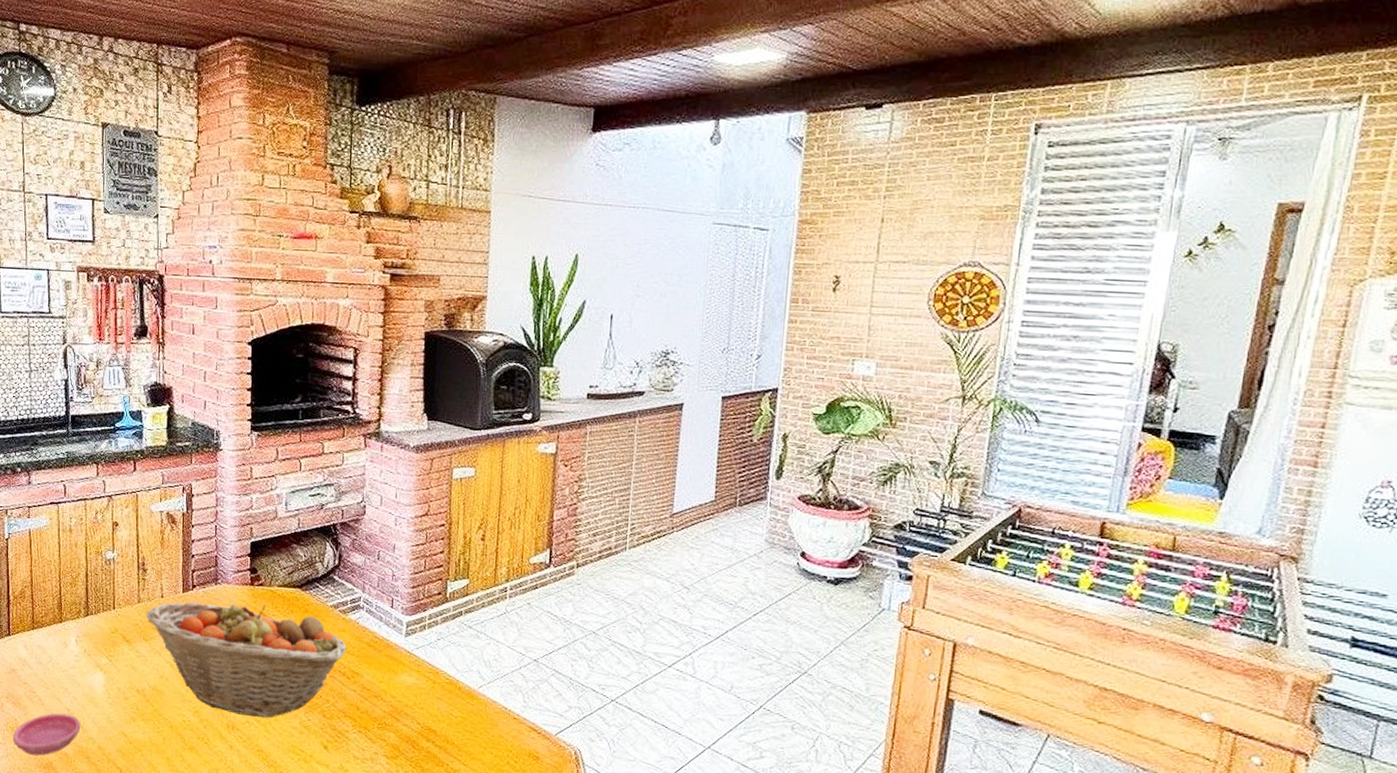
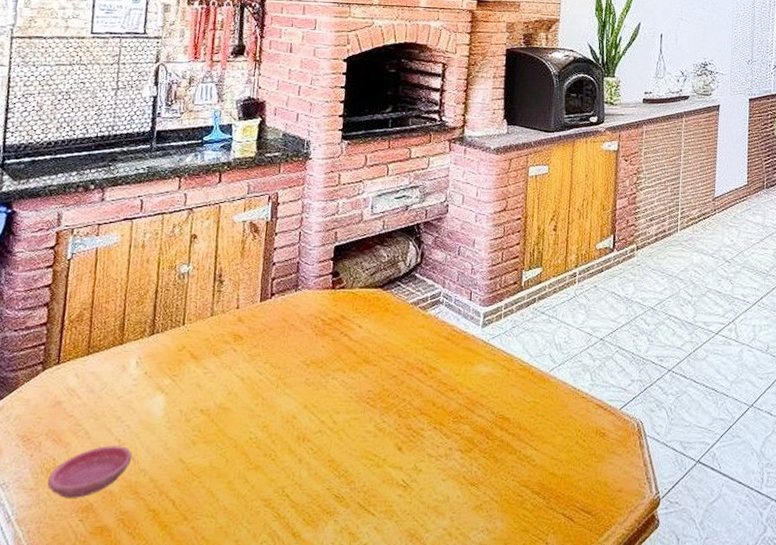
fruit basket: present [146,601,347,718] -> none [218,307,426,425]

